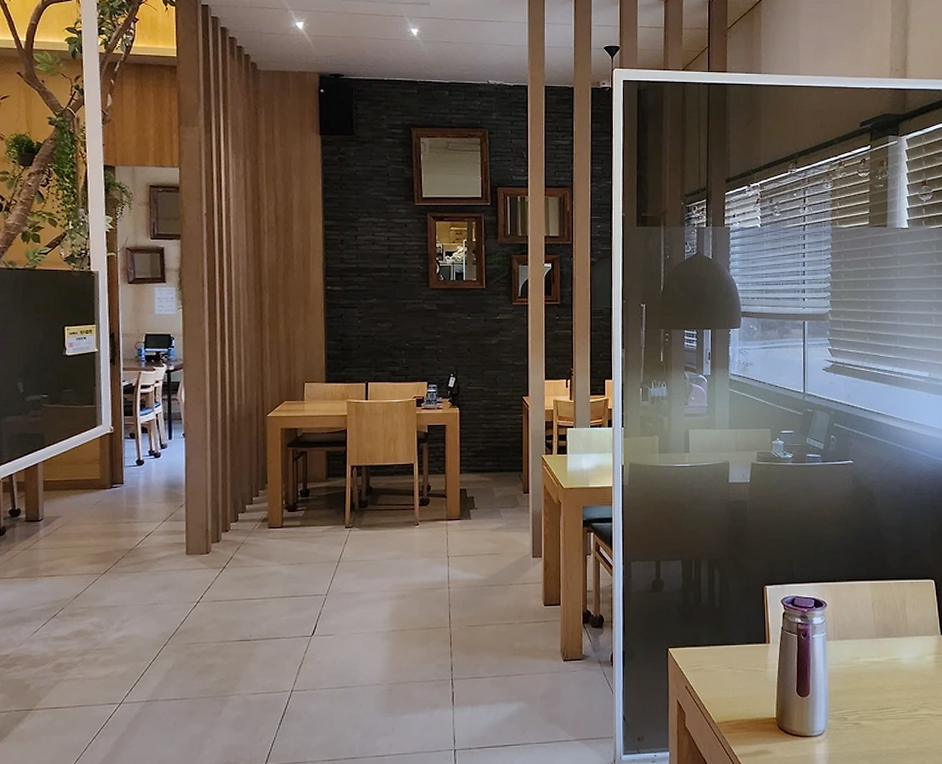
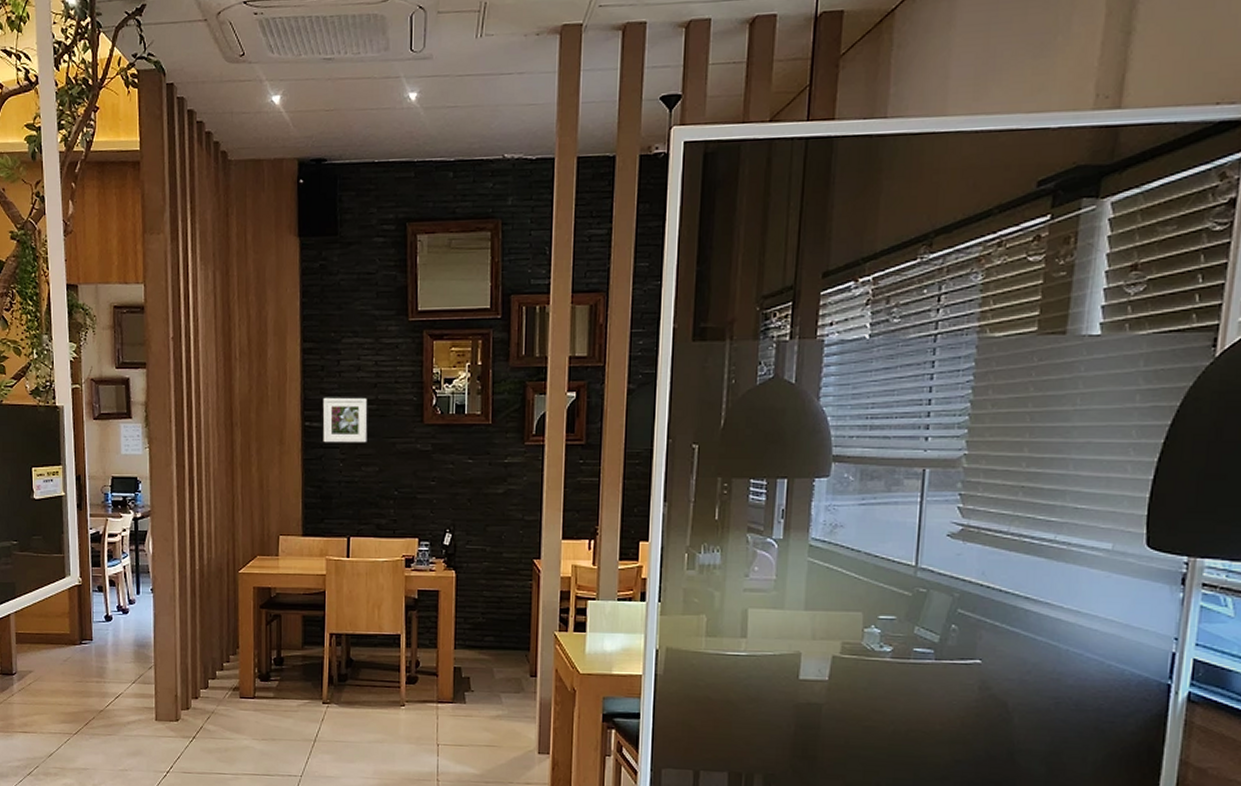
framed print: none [342,266,382,304] -> present [322,397,368,443]

